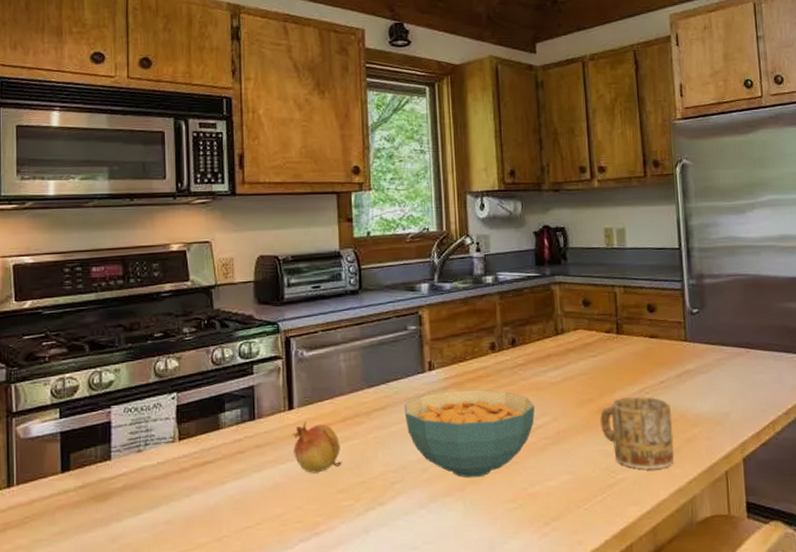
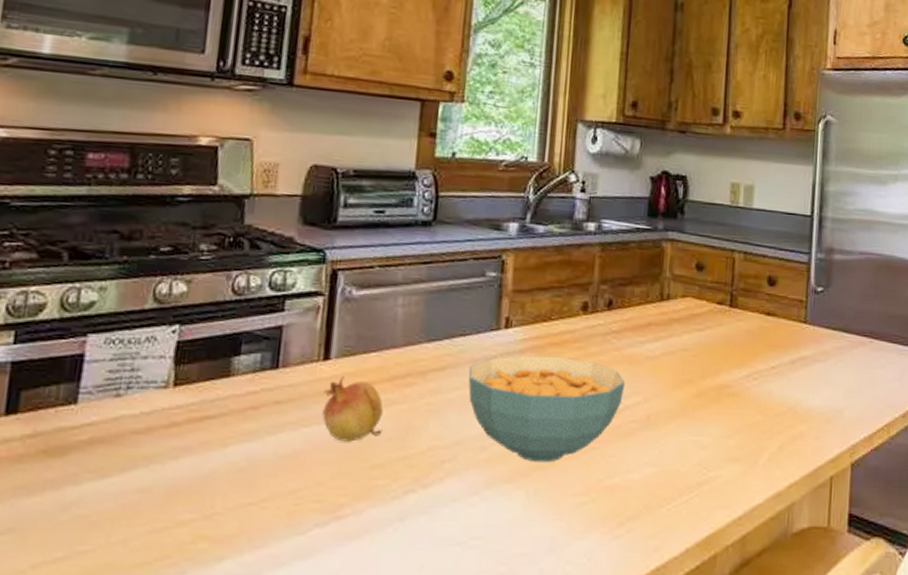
mug: present [600,396,674,469] -> none [698,381,780,469]

